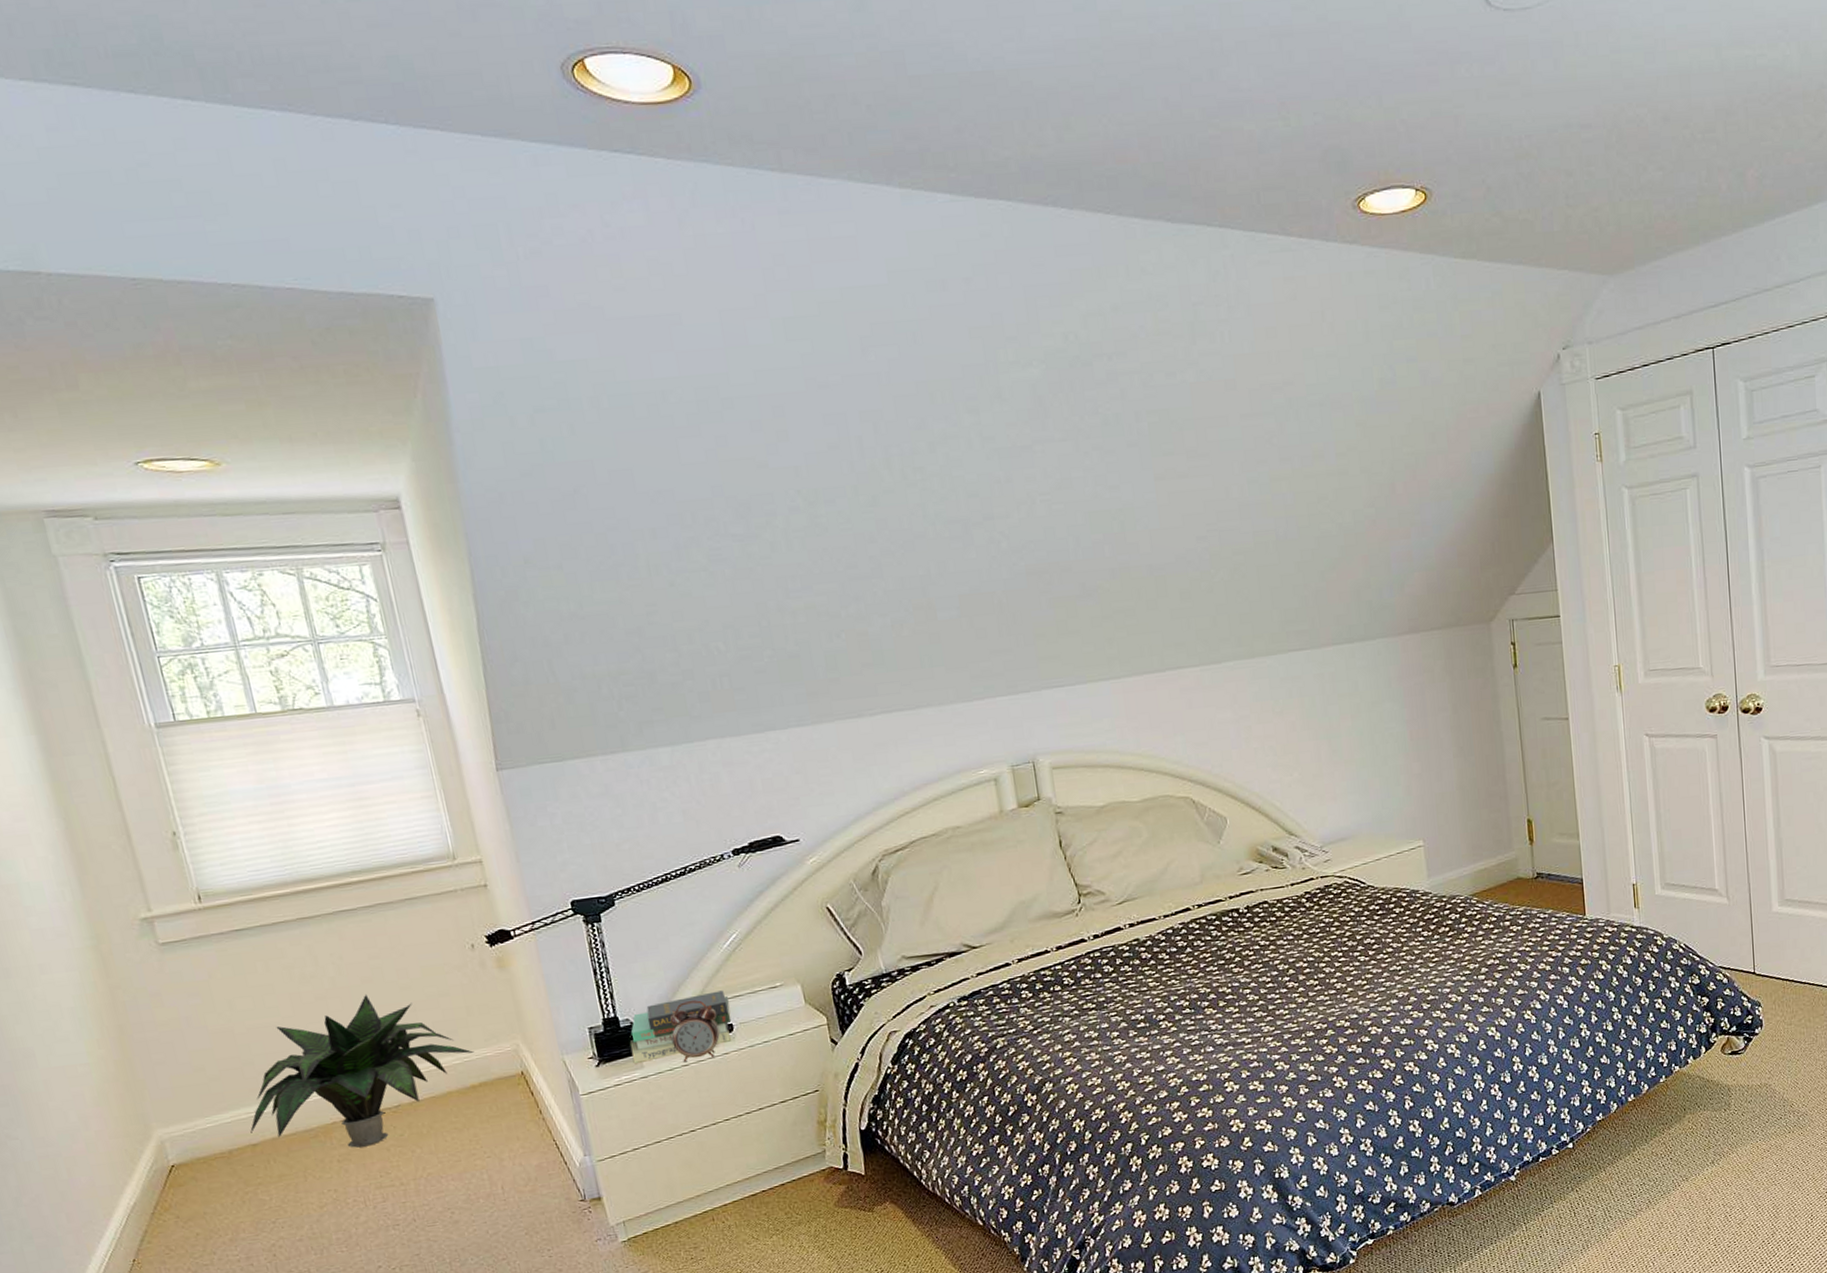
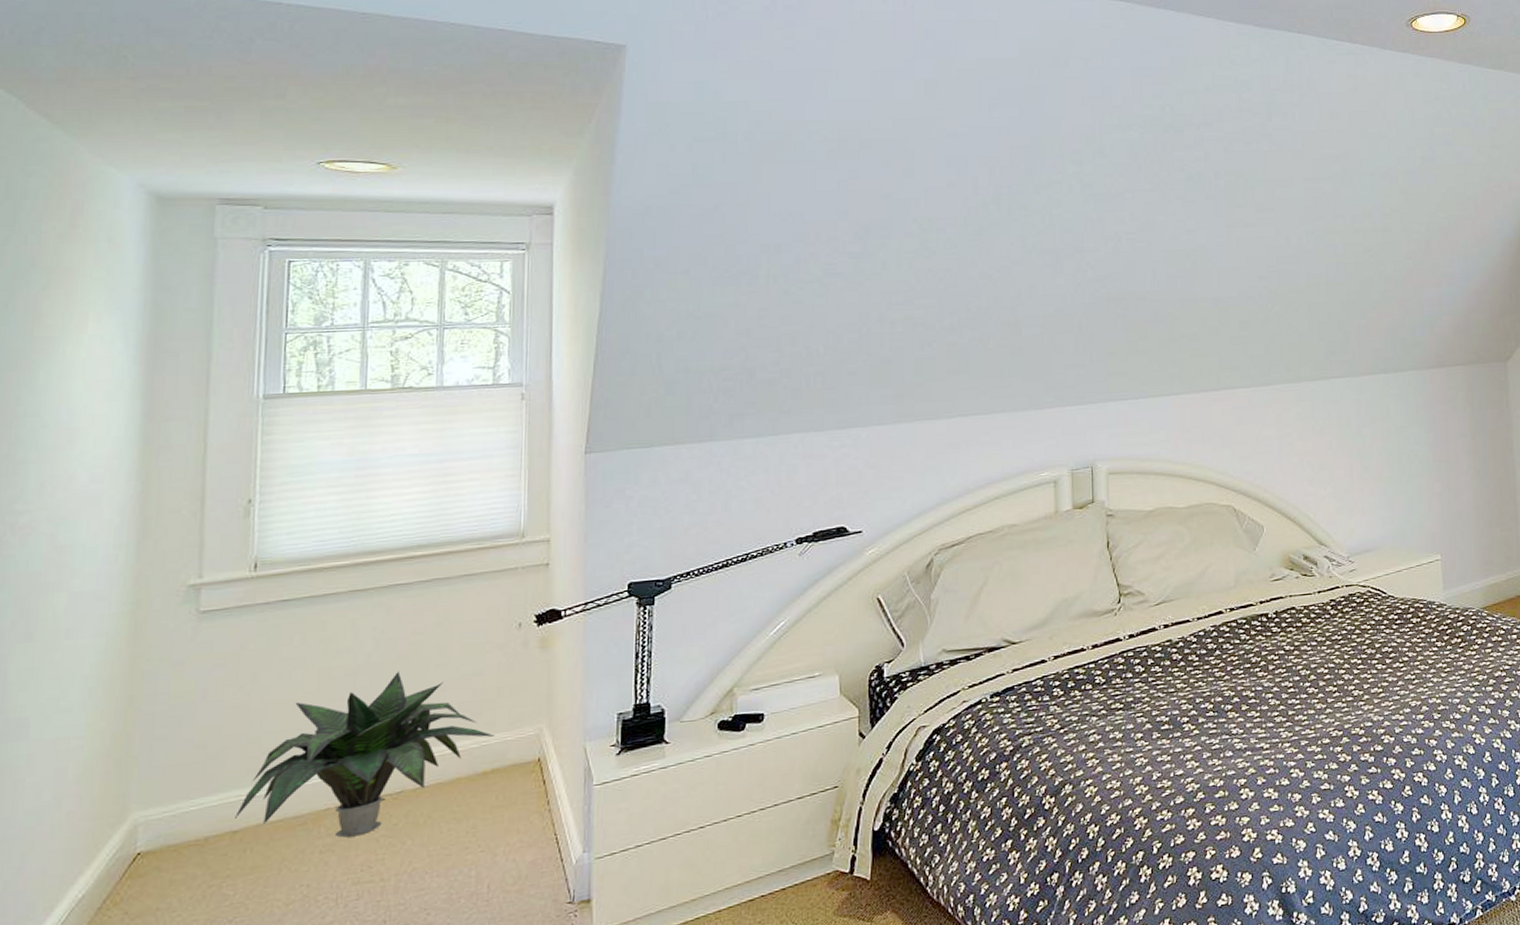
books: present [629,990,732,1063] -> none [655,678,766,752]
alarm clock: present [669,1000,721,1062] -> none [699,688,751,753]

